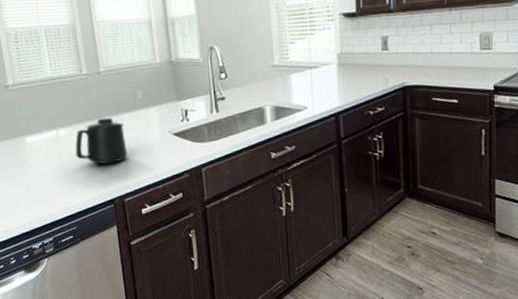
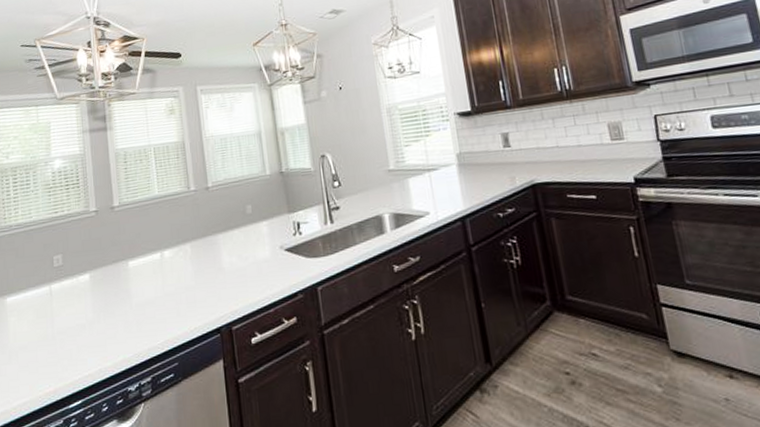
mug: present [75,117,128,164] -> none [180,235,236,288]

